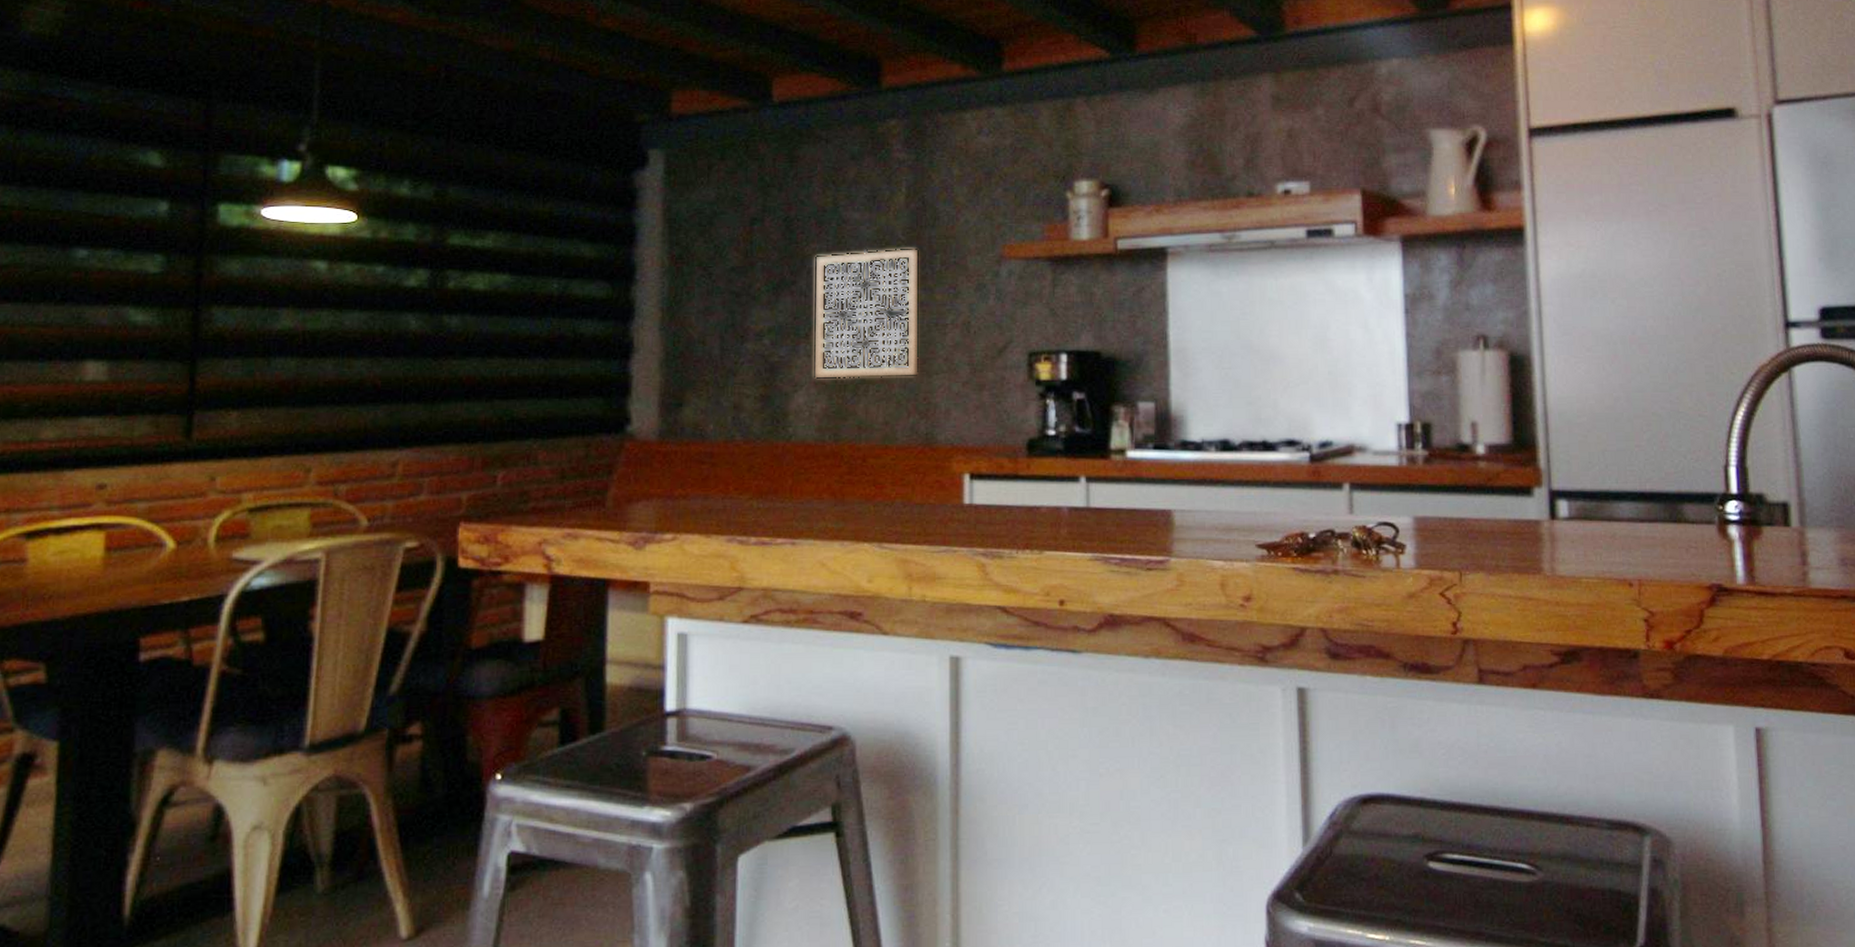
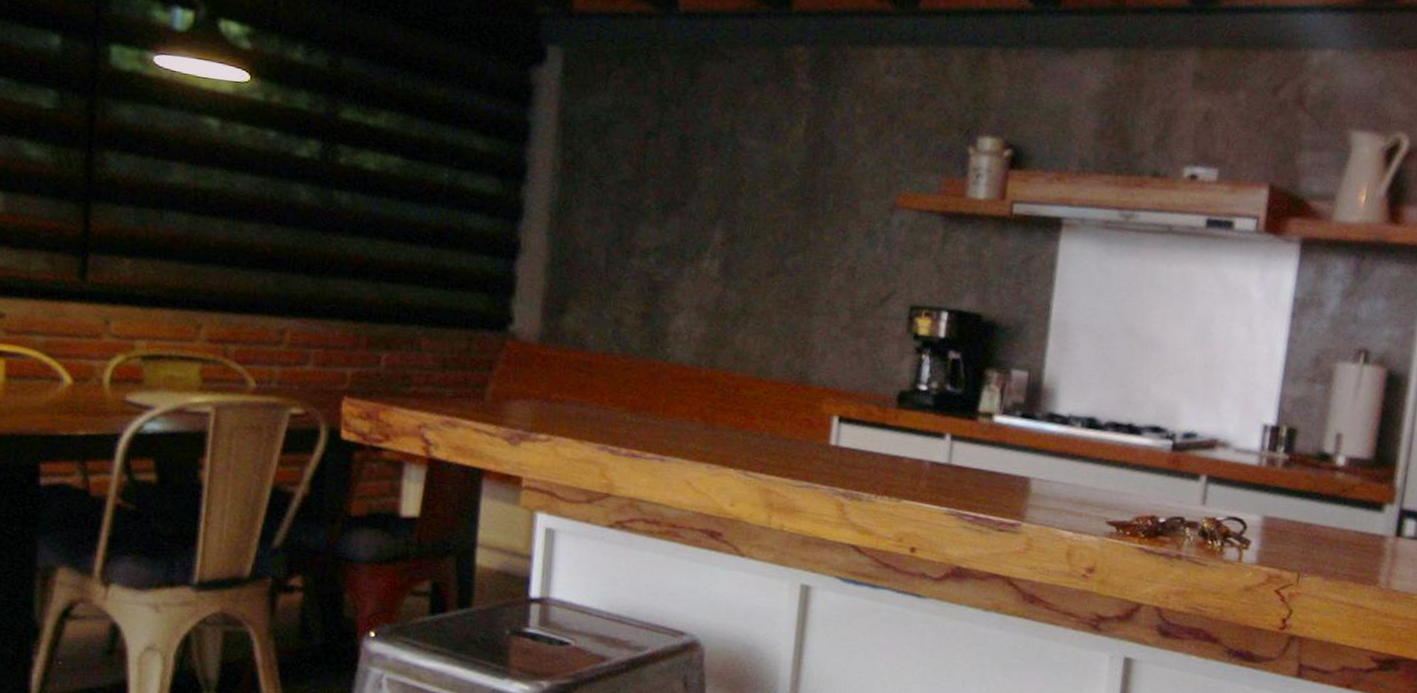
wall art: present [813,248,920,380] -> none [695,178,813,315]

